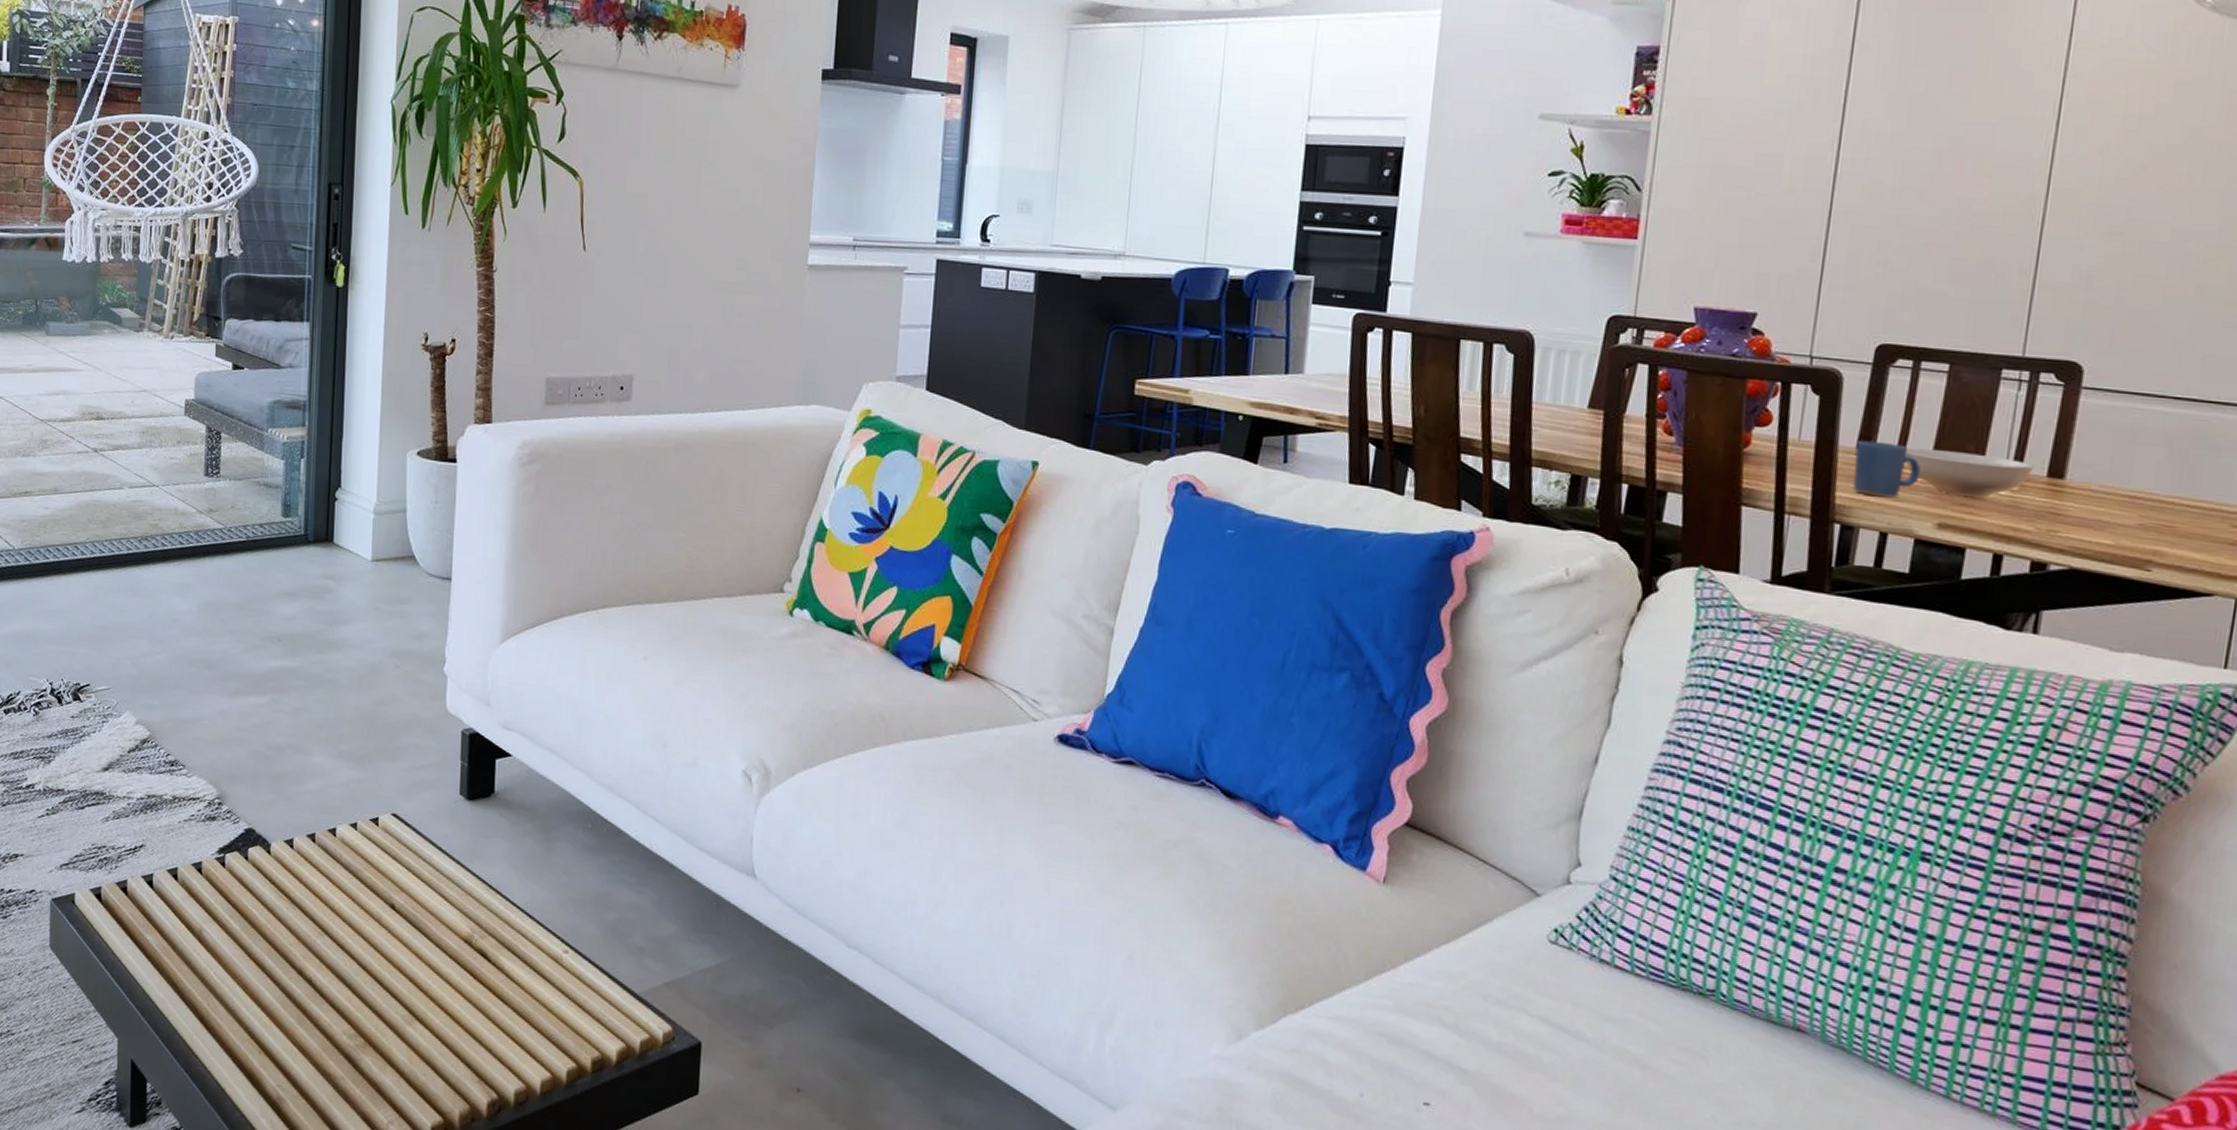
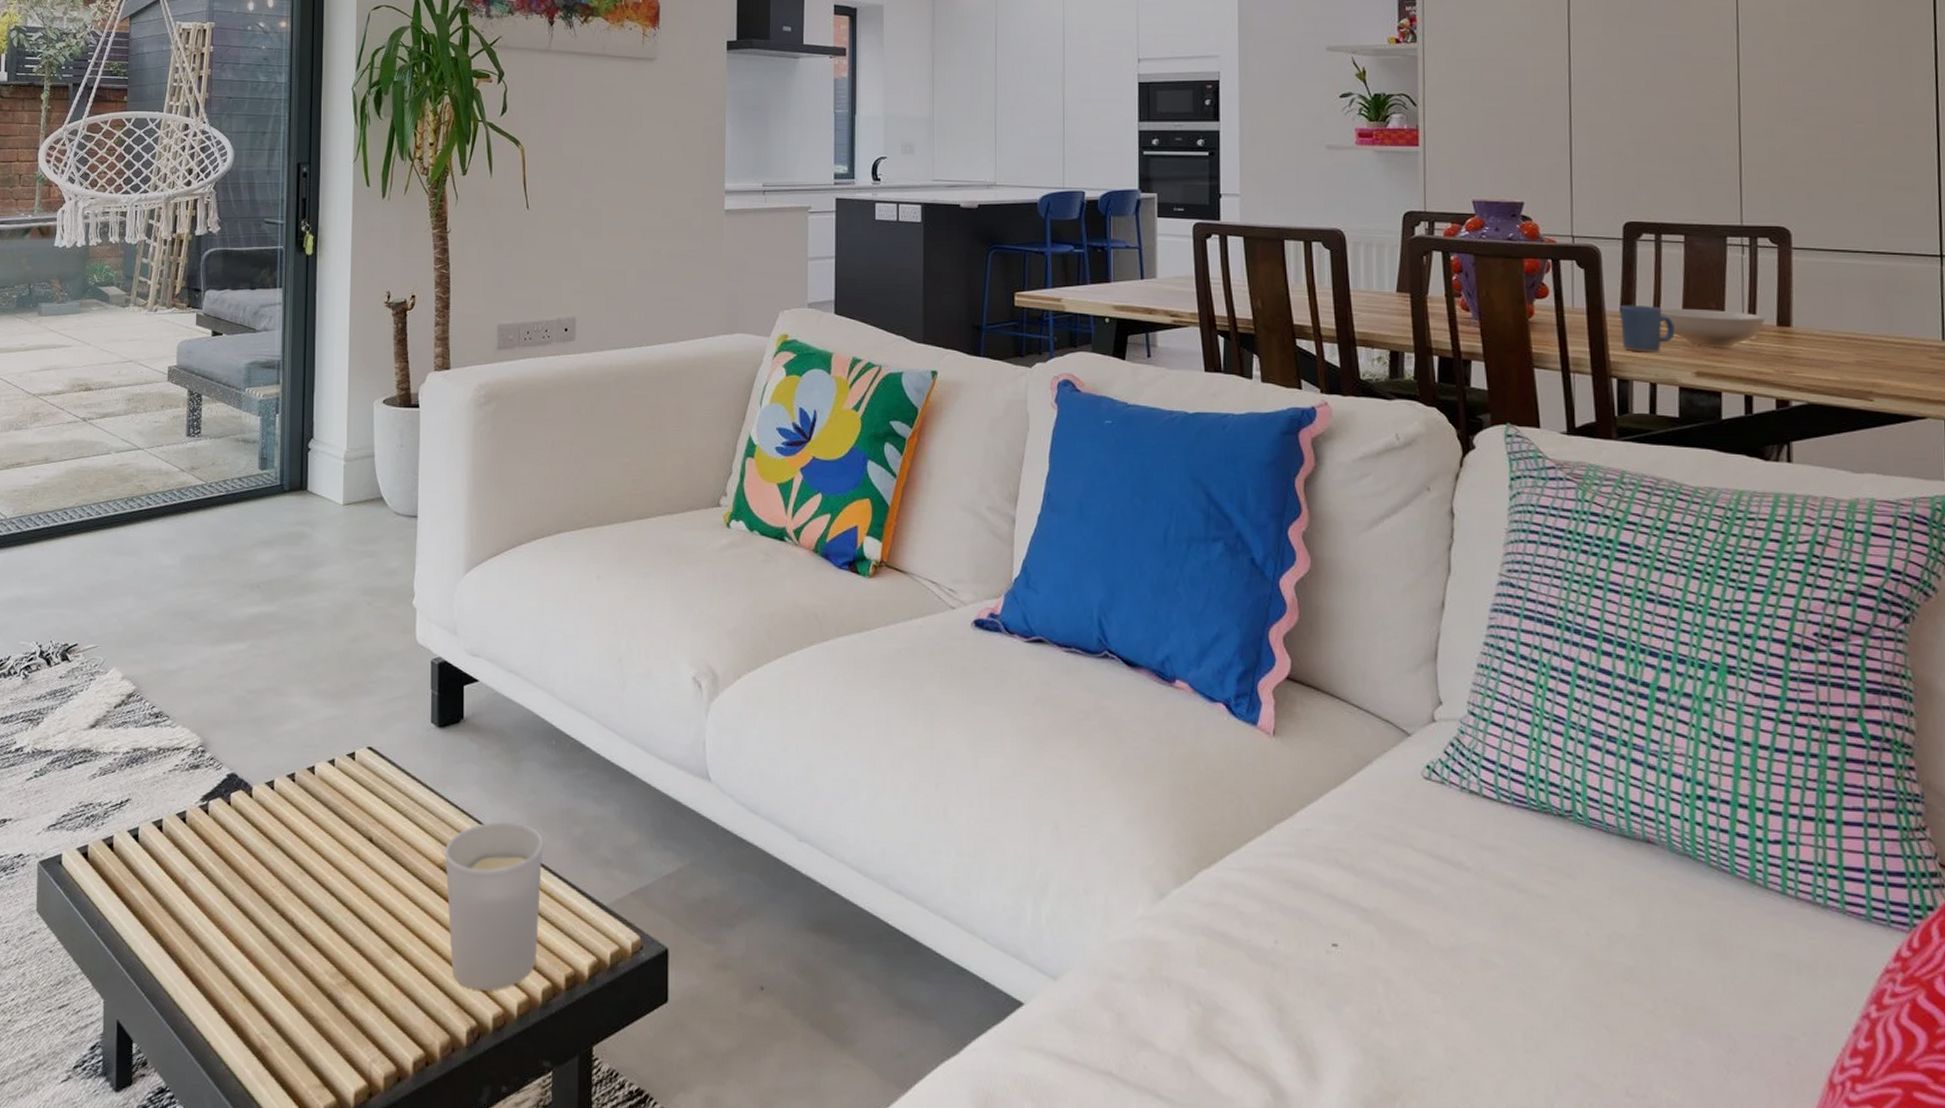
candle holder: none [469,900,575,1067] -> present [444,821,544,991]

